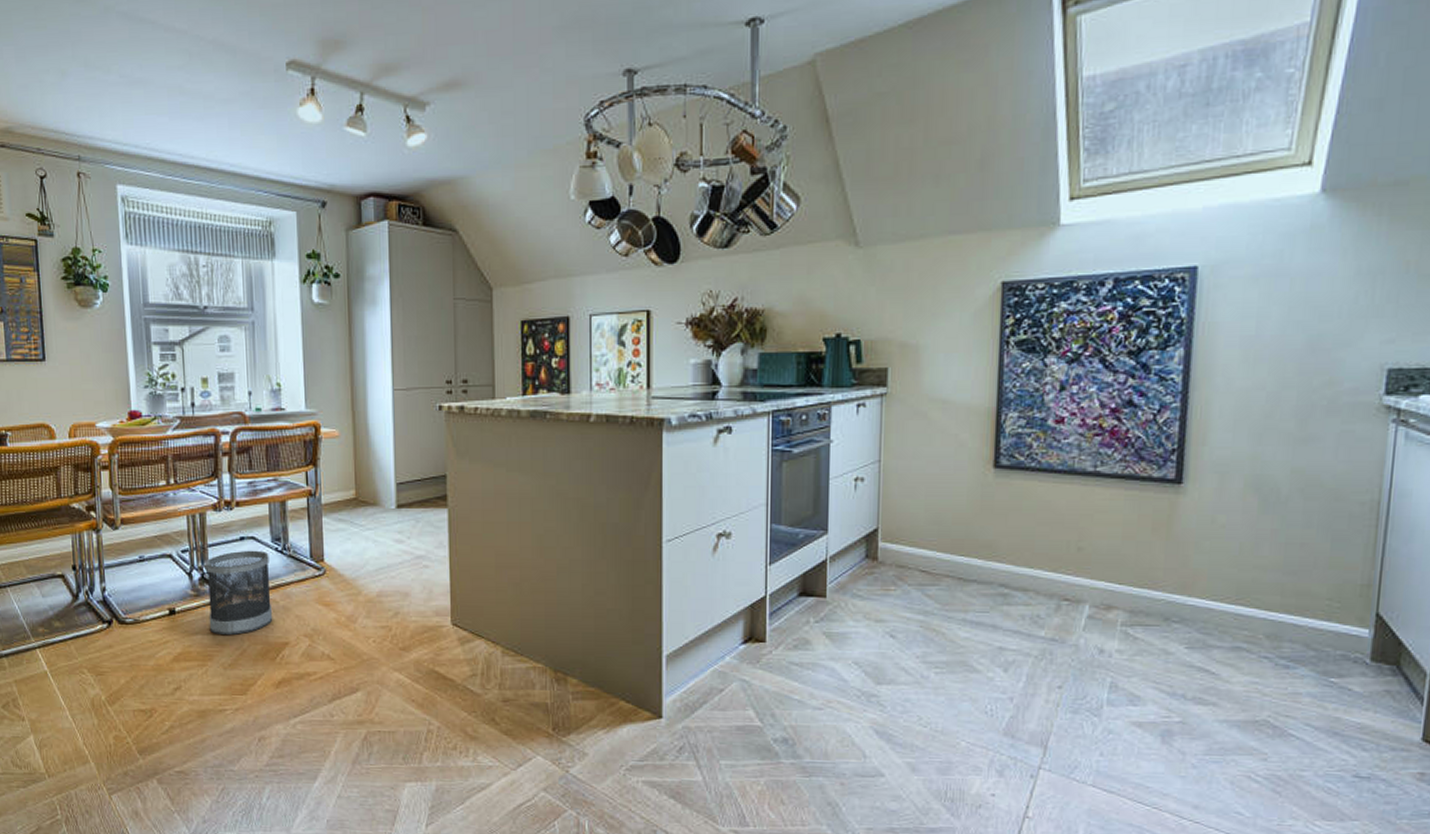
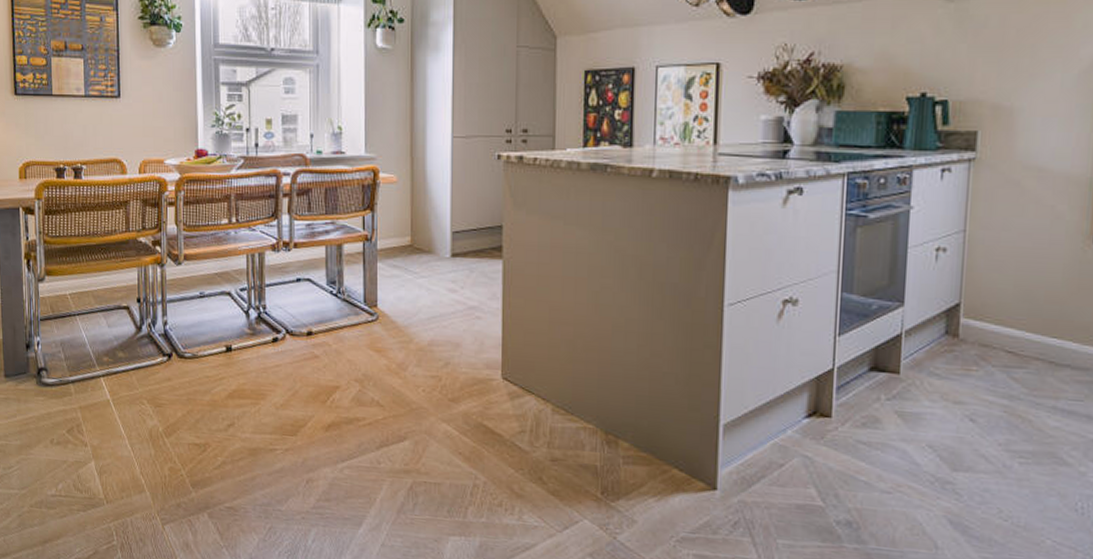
wastebasket: present [206,550,272,636] -> none [263,291,324,376]

